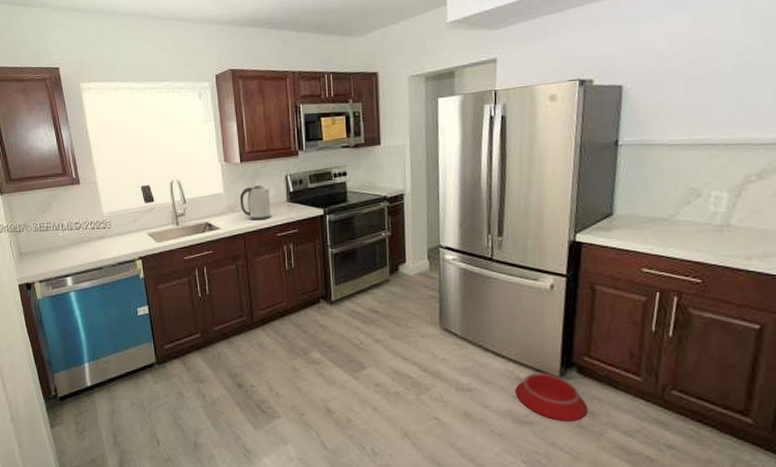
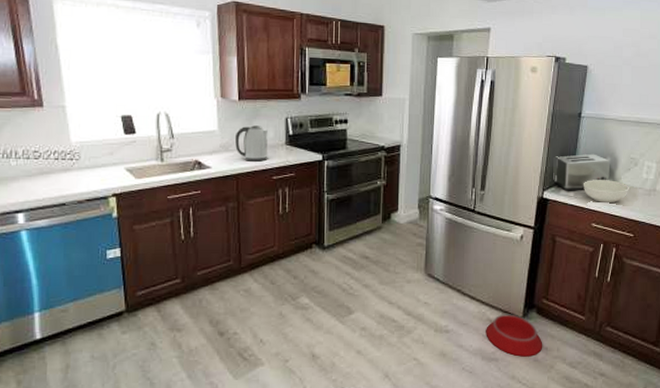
toaster: none [586,186,663,232] -> present [553,153,611,191]
bowl: none [626,216,691,245] -> present [583,180,629,204]

